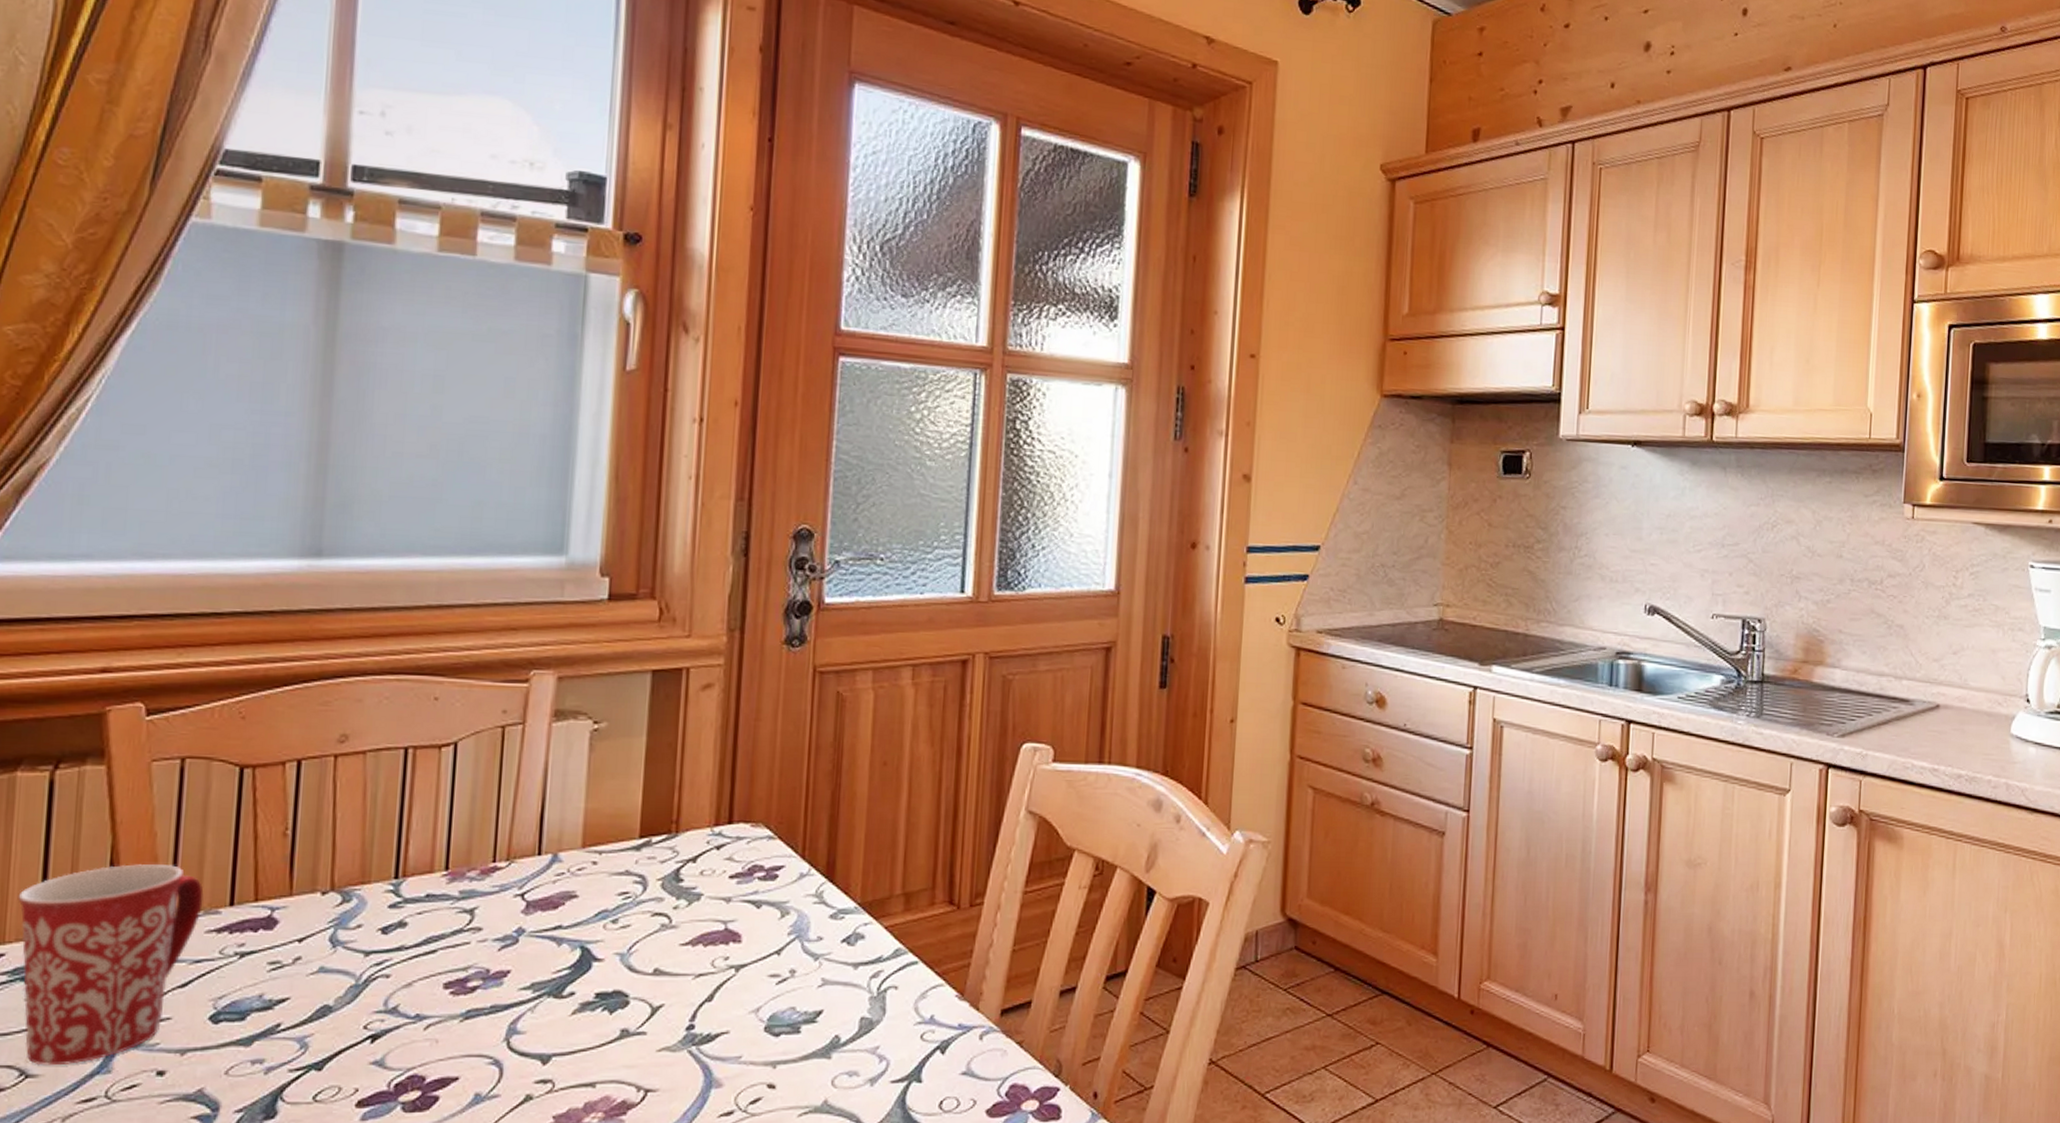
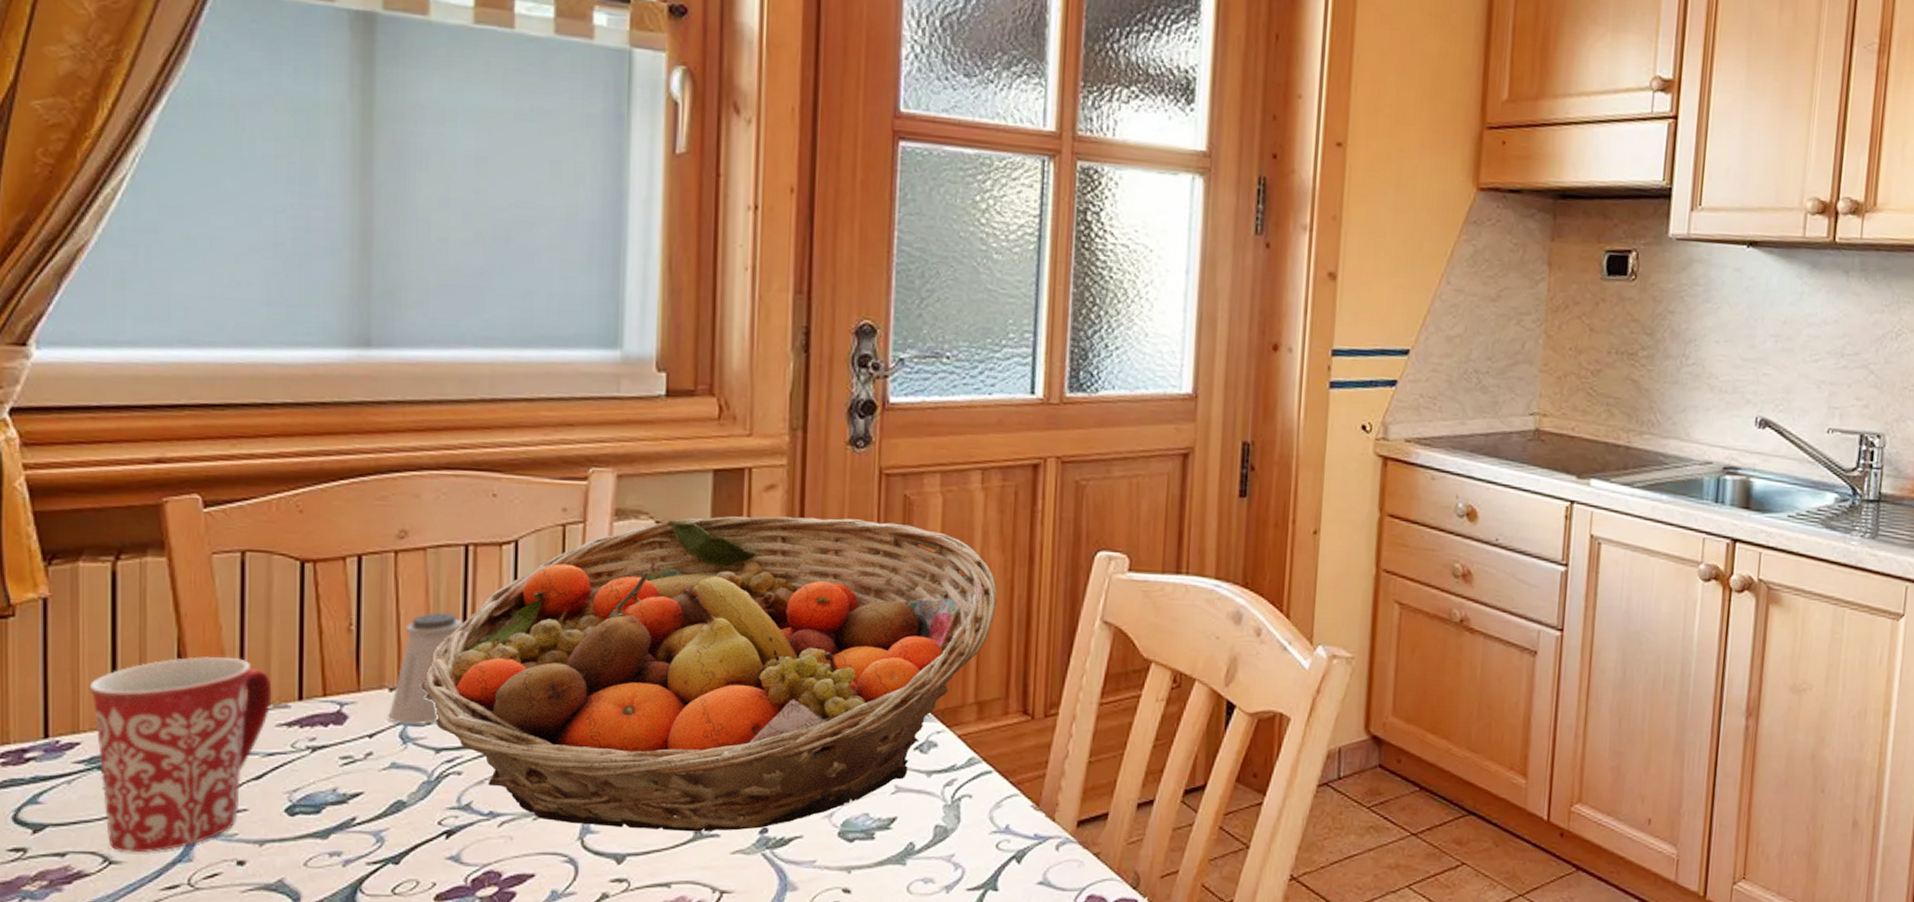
saltshaker: none [319,814,399,929] -> present [388,612,463,725]
fruit basket: none [353,714,926,1030] -> present [420,516,997,832]

